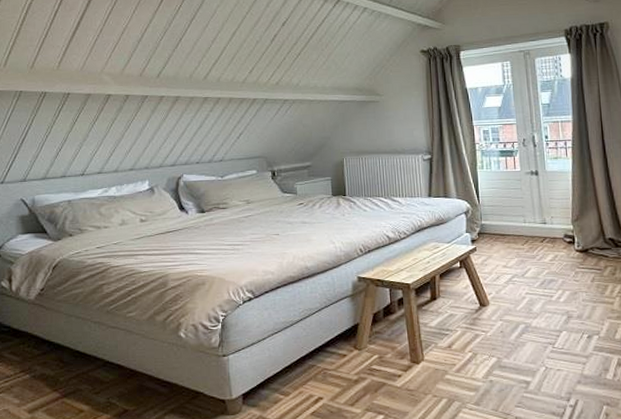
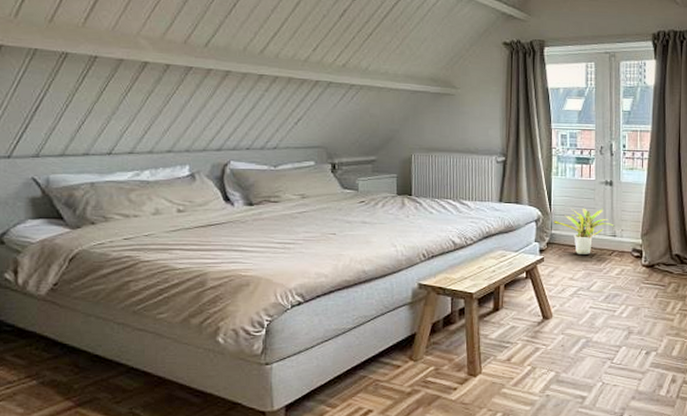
potted plant: none [483,196,544,244] -> present [553,207,614,256]

